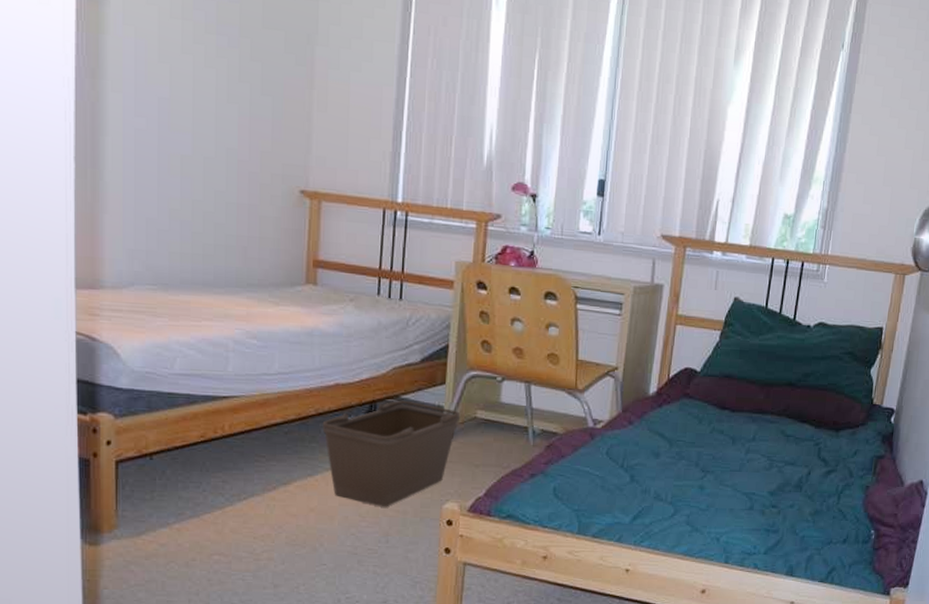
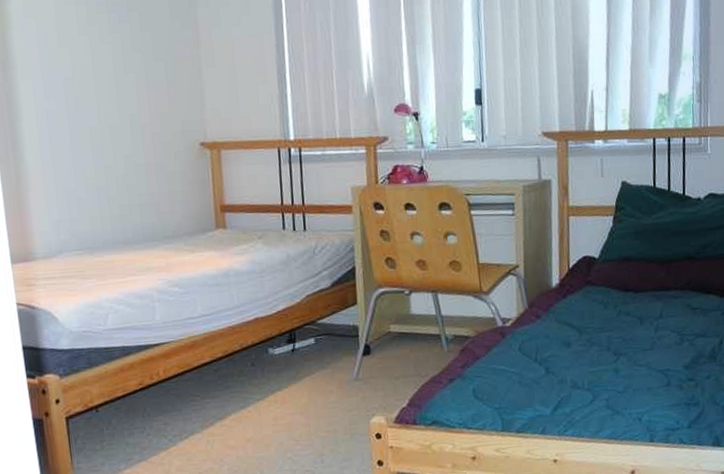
bicycle basket: present [322,401,461,506] -> none [248,325,376,429]

